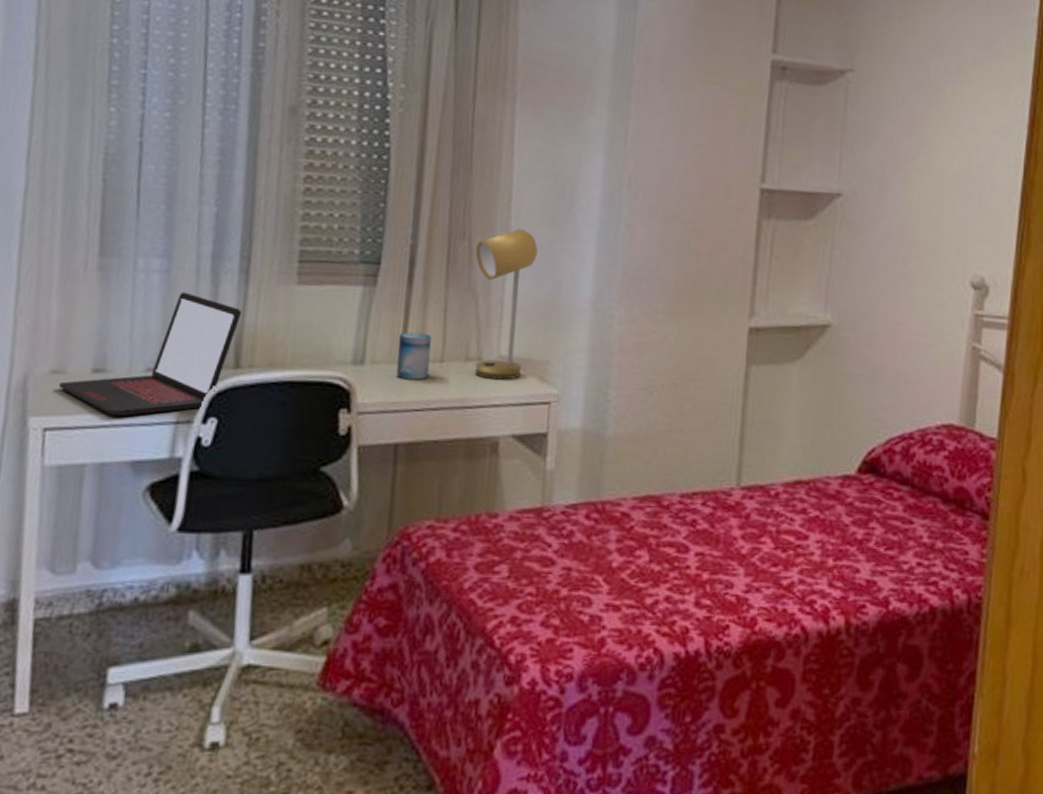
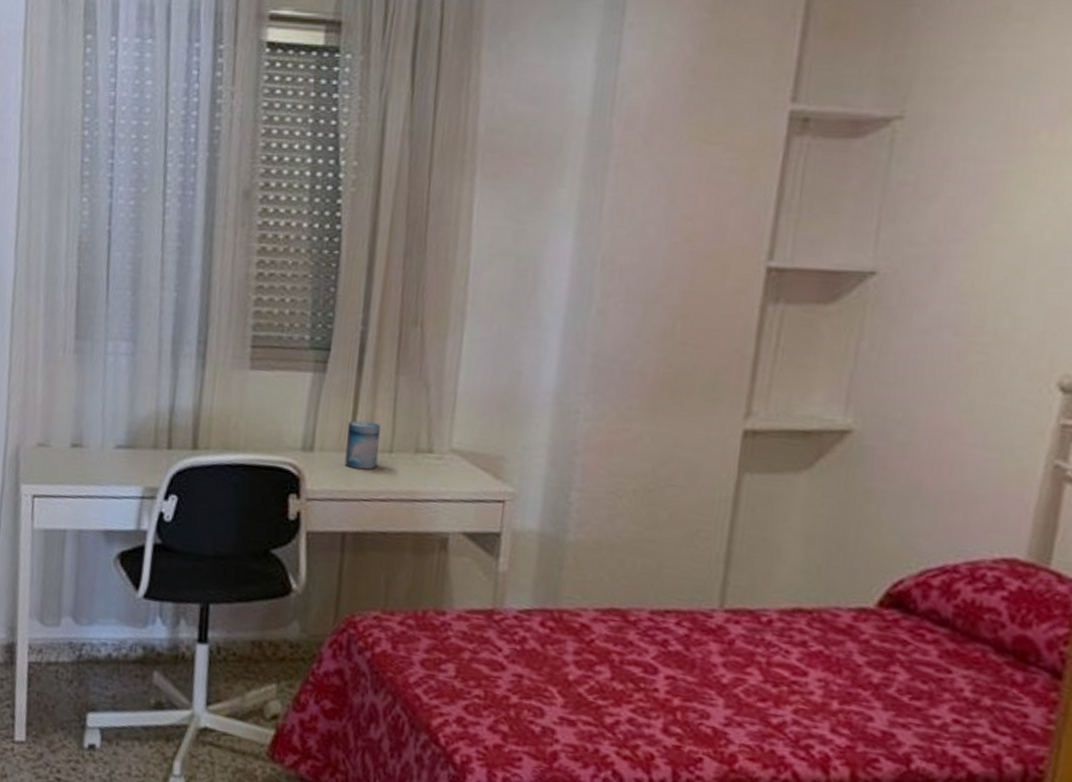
laptop: present [58,292,241,416] -> none [44,374,199,489]
desk lamp: present [474,228,538,380] -> none [424,314,496,475]

